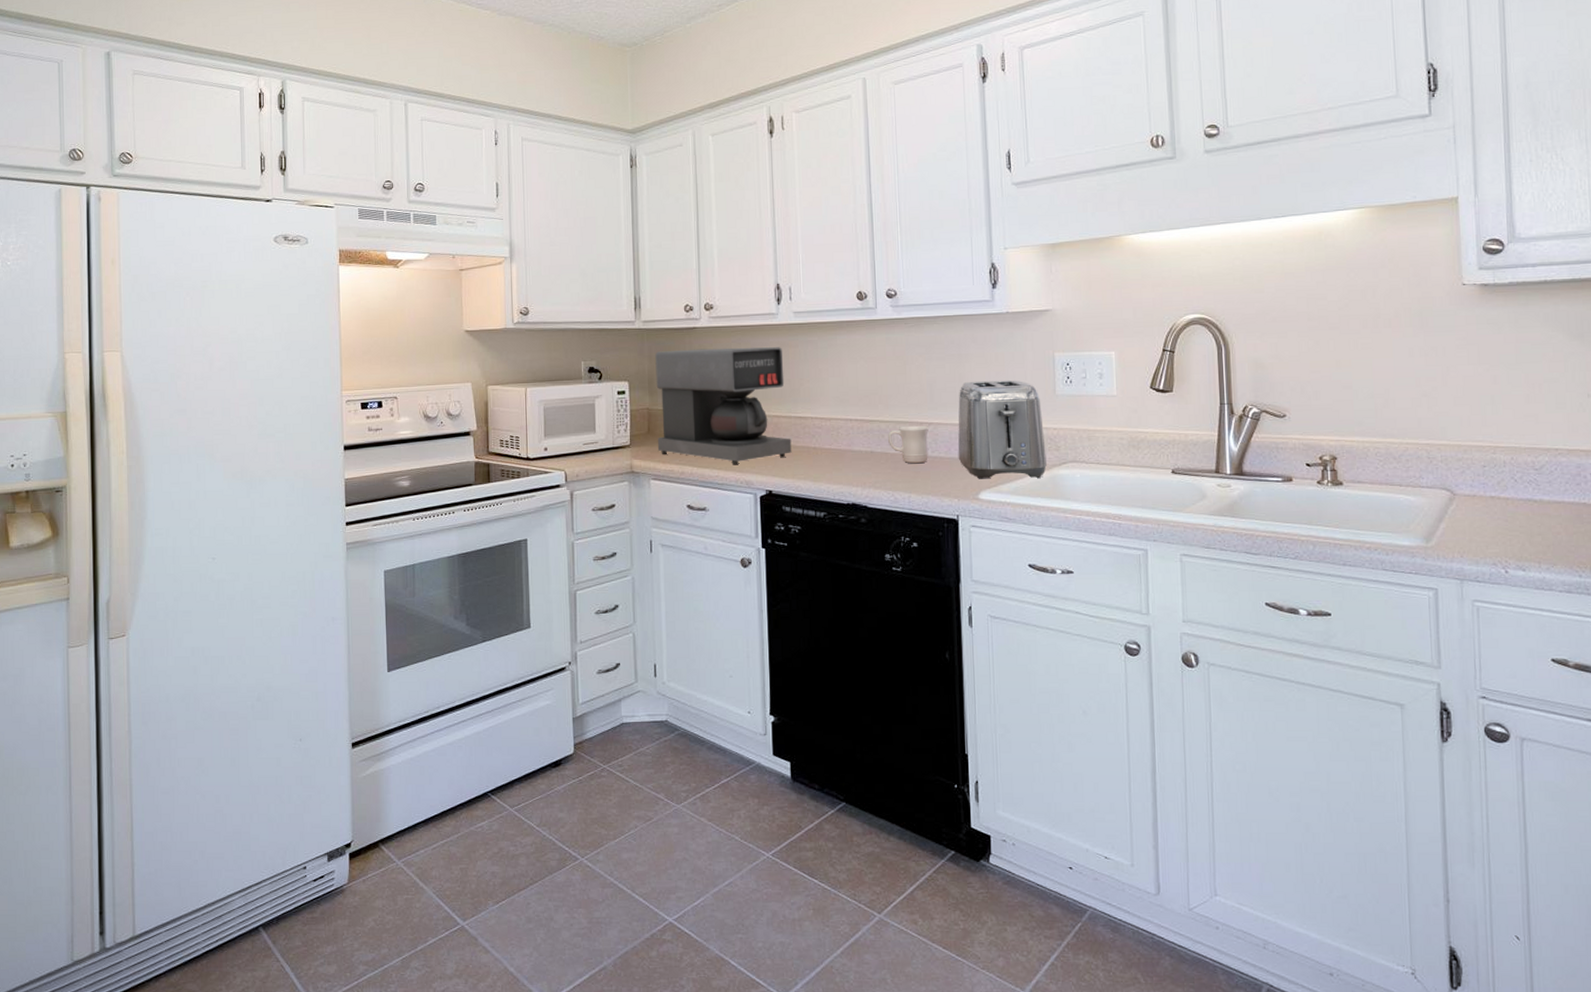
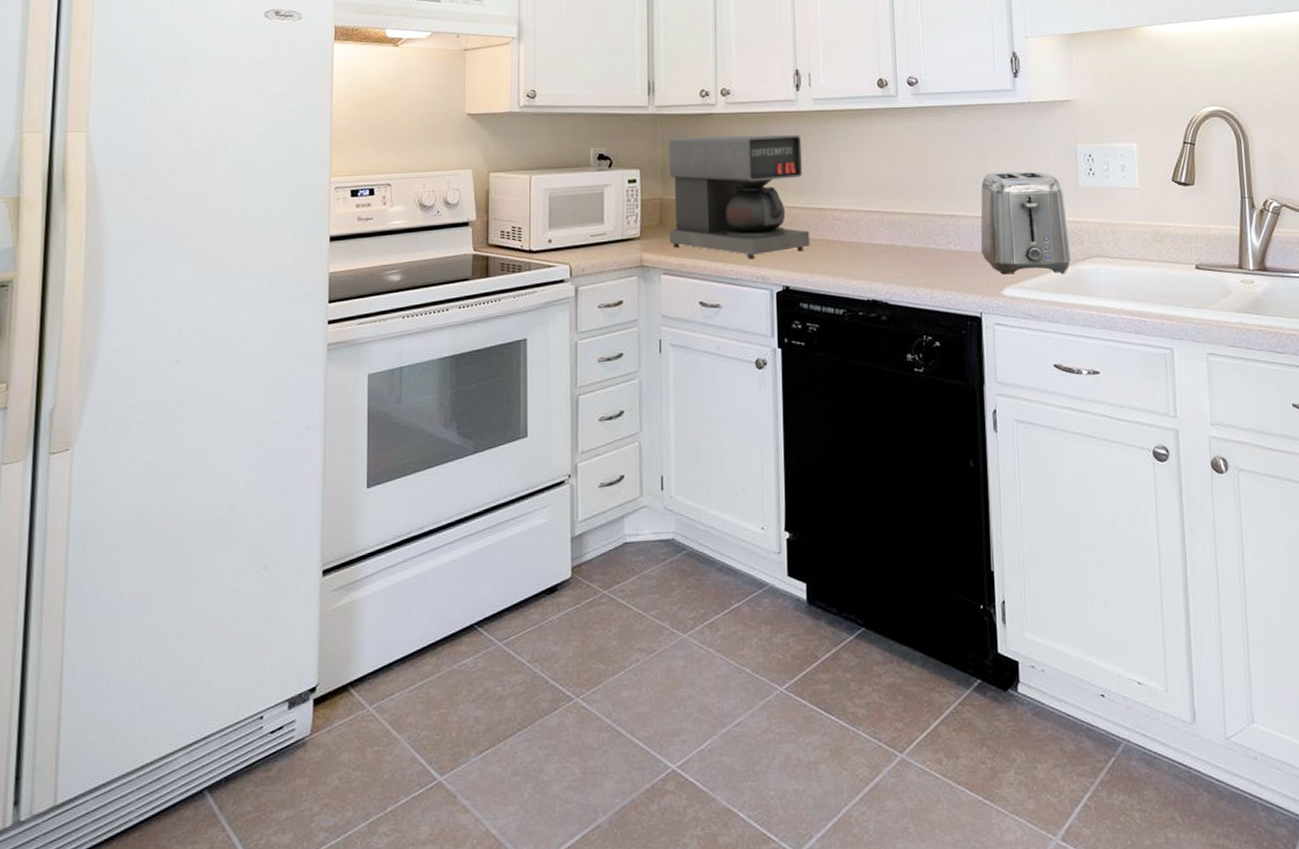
mug: present [888,425,930,464] -> none [910,218,952,258]

